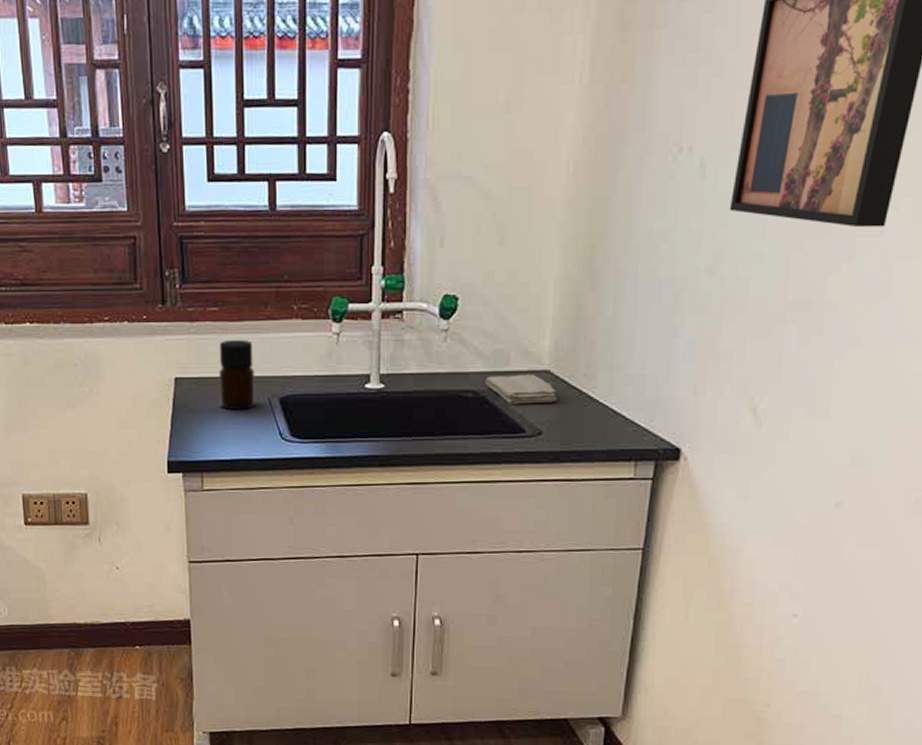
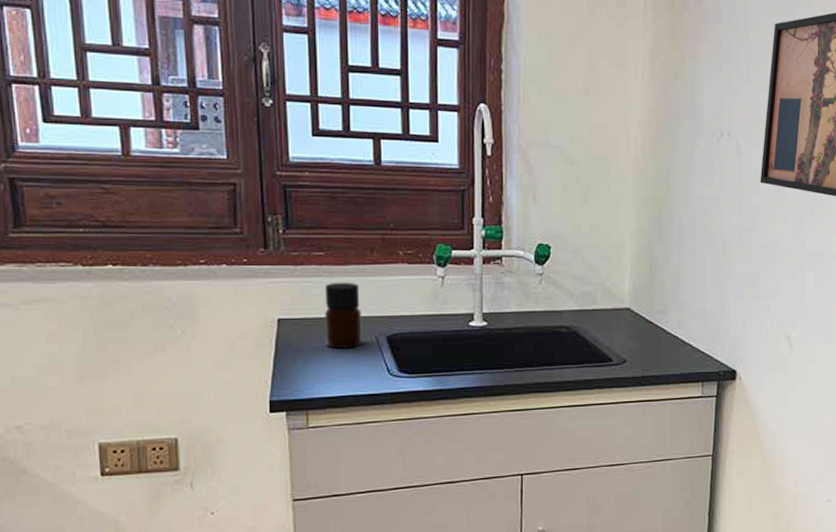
washcloth: present [485,374,557,404] -> none [576,312,637,337]

